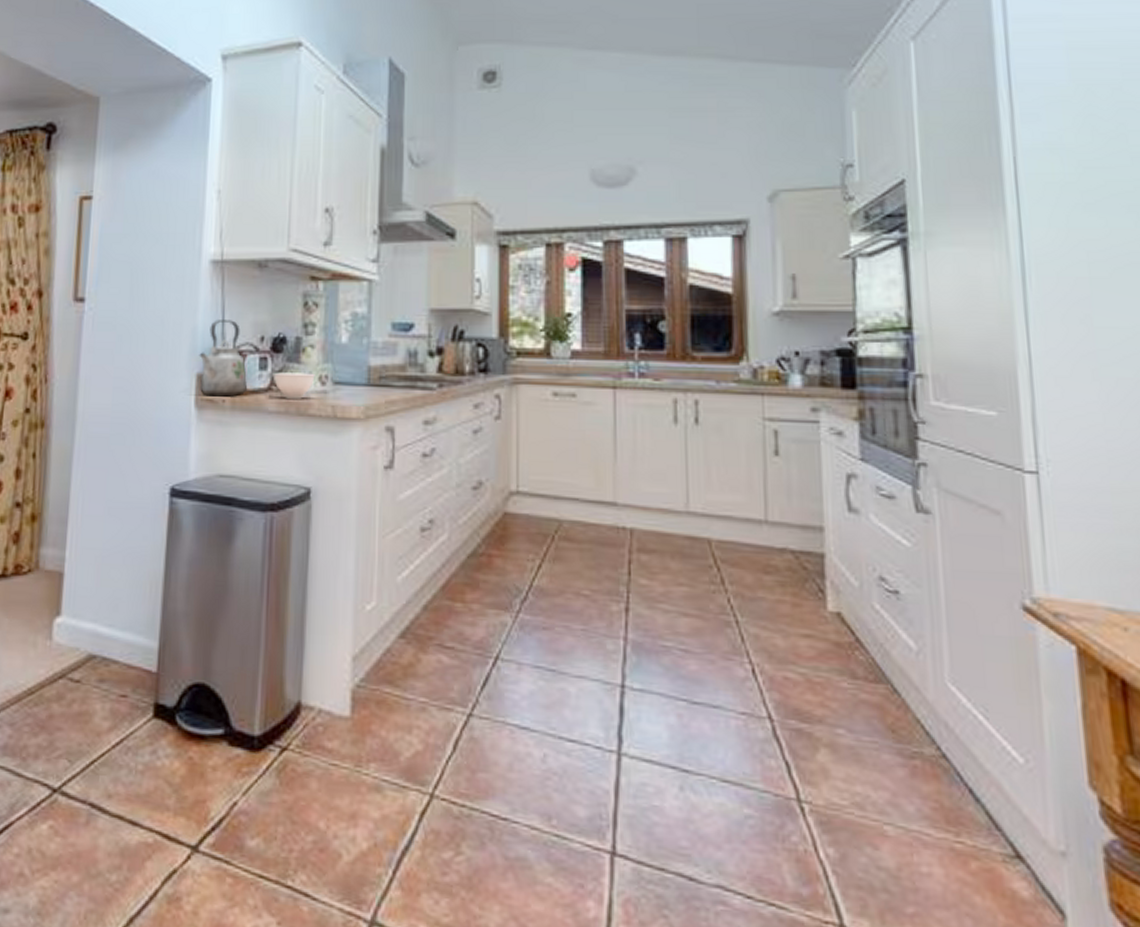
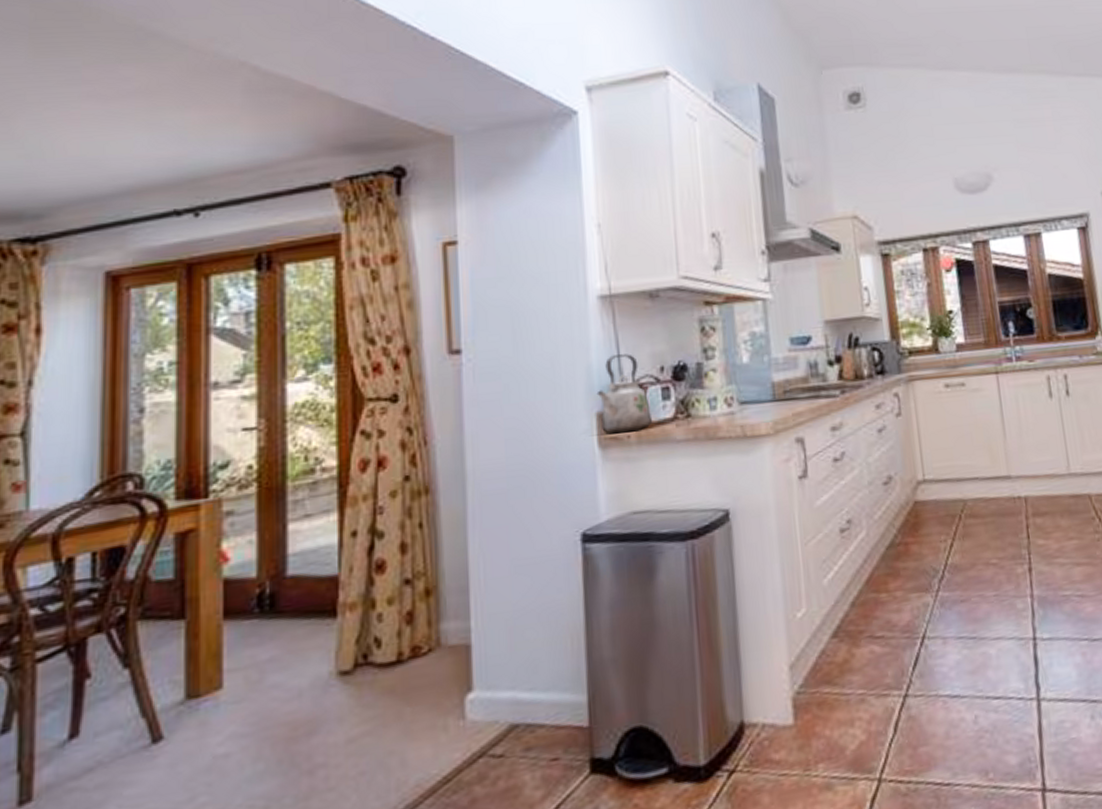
bowl: present [272,372,316,400] -> none [677,396,721,426]

